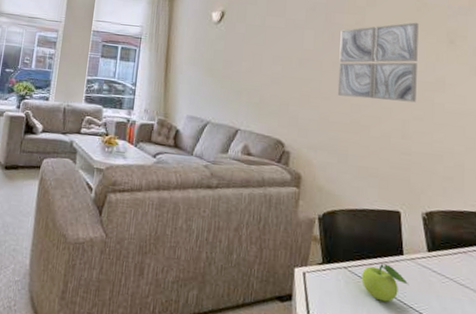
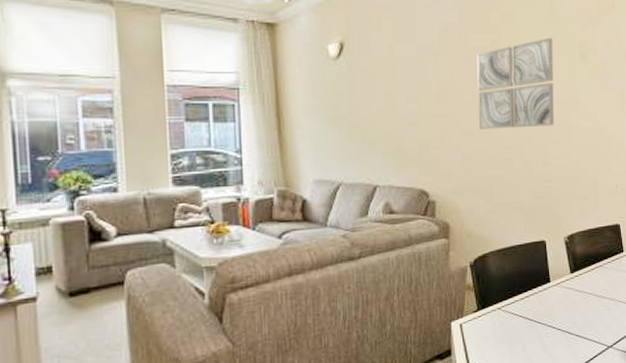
fruit: present [361,264,409,302] -> none [515,295,557,332]

